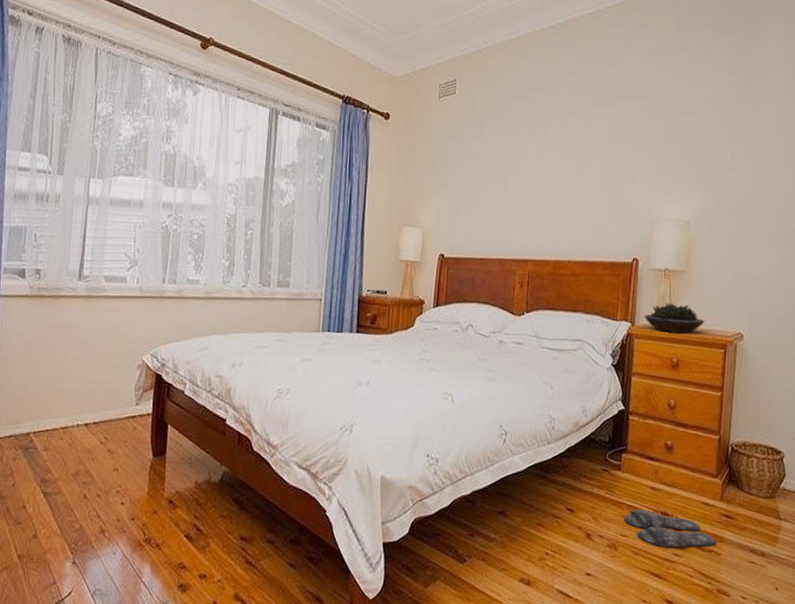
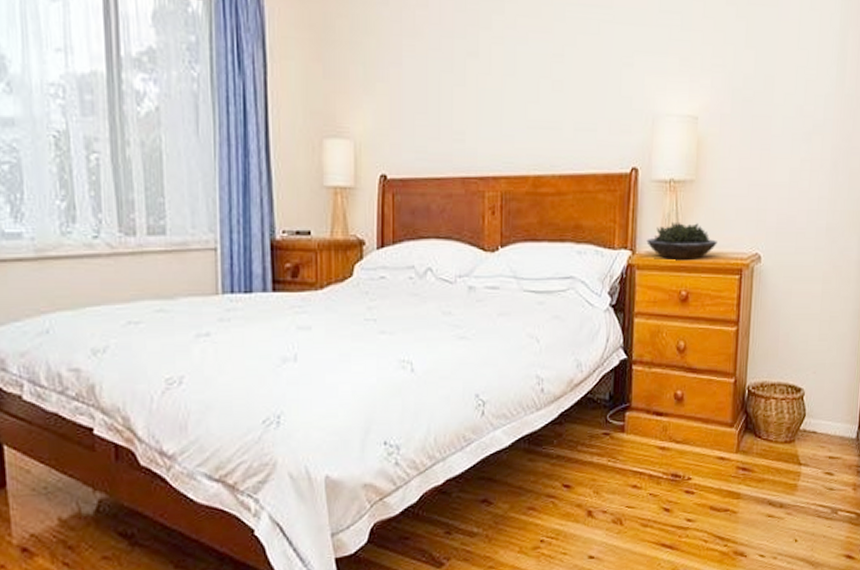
slippers: present [624,509,717,549] -> none [630,474,733,515]

